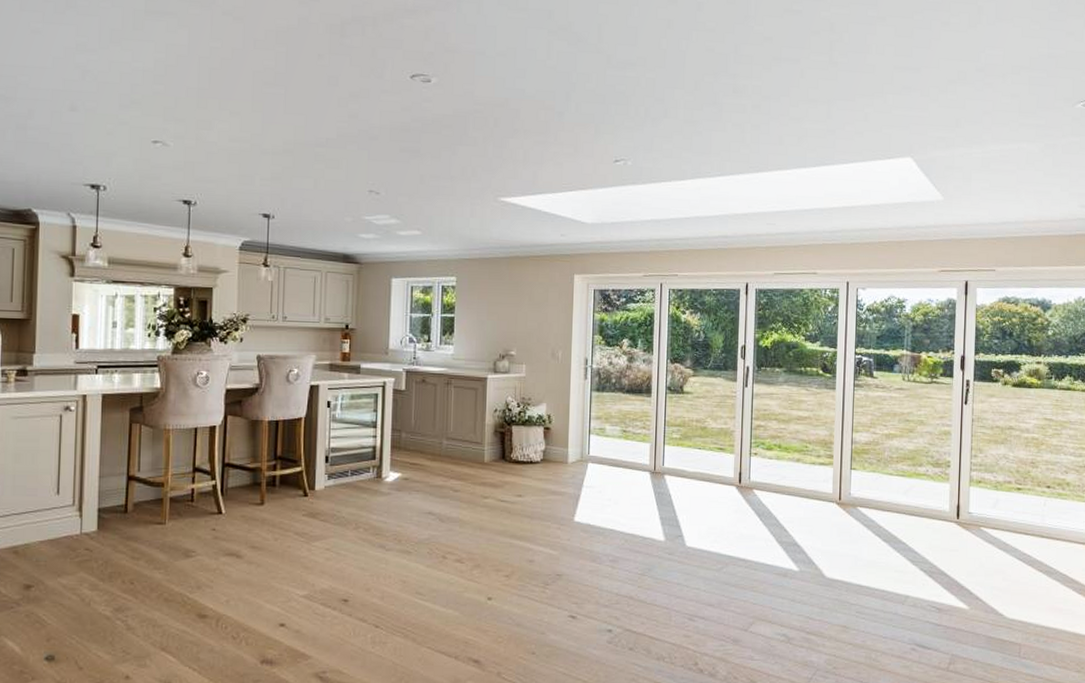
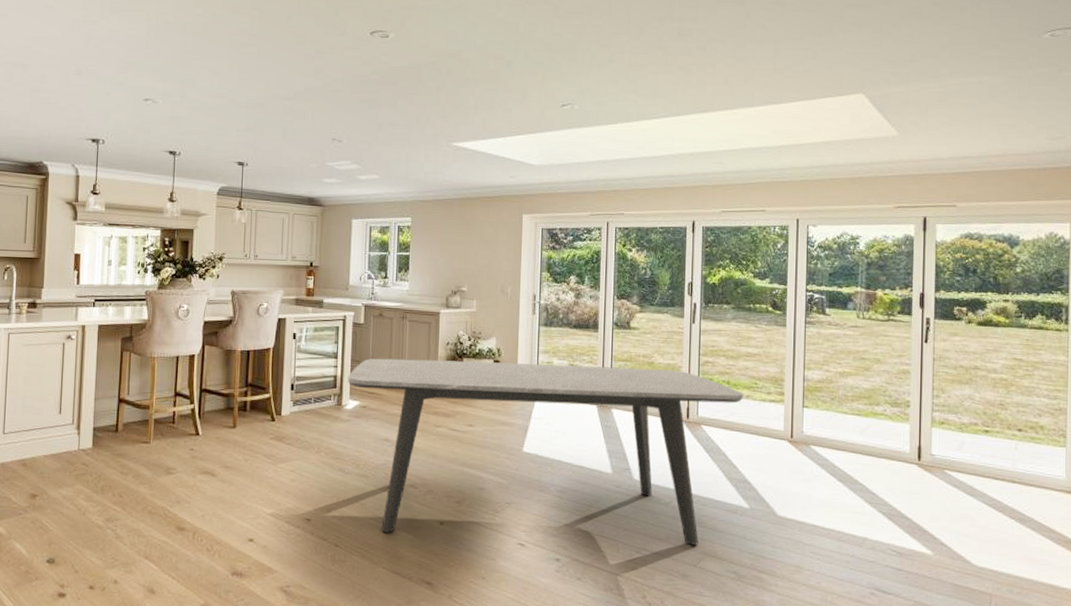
dining table: none [388,426,795,611] -> present [347,358,744,545]

